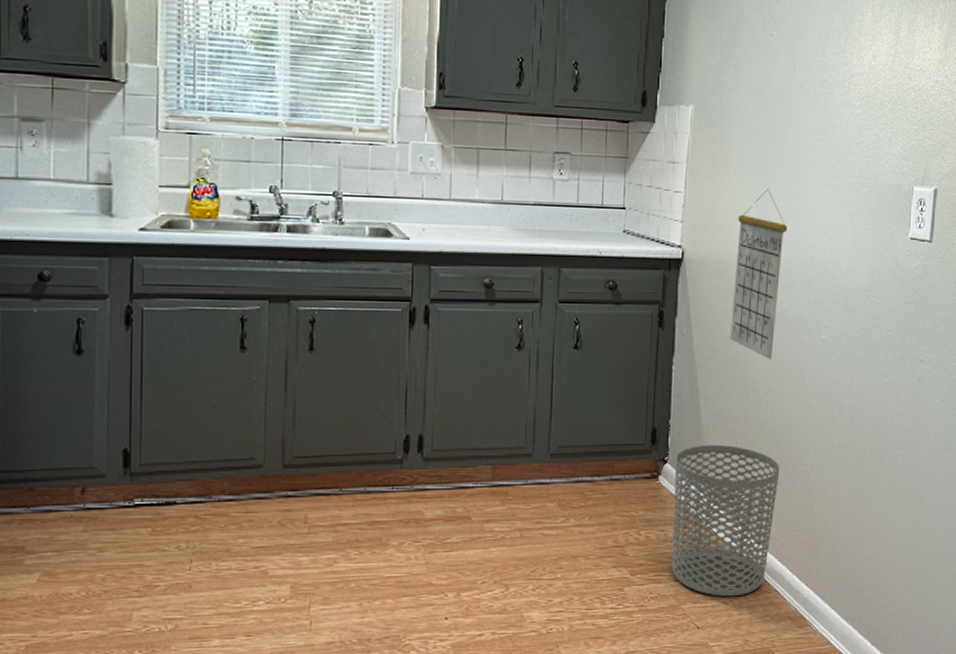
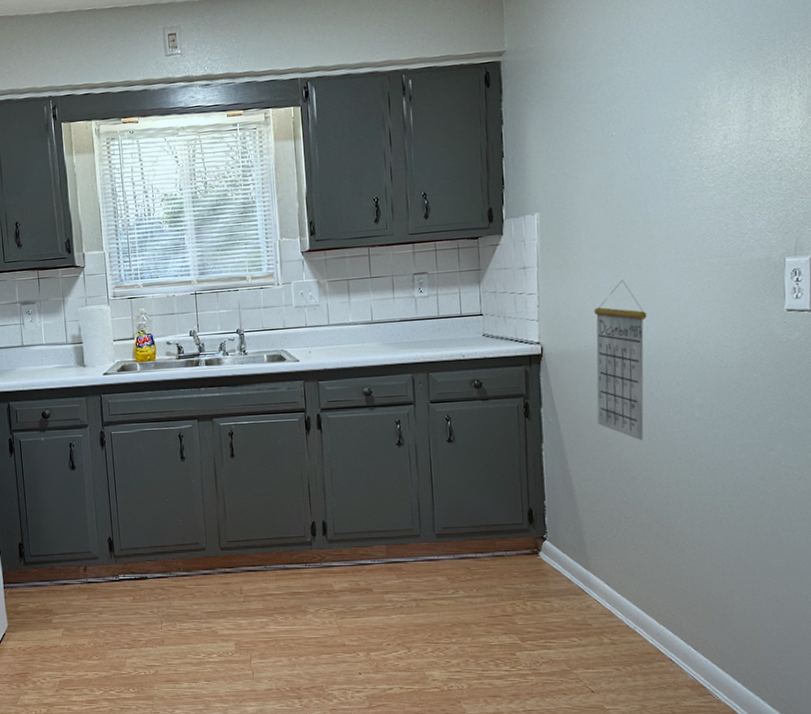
waste bin: present [671,444,780,597] -> none [554,522,663,664]

